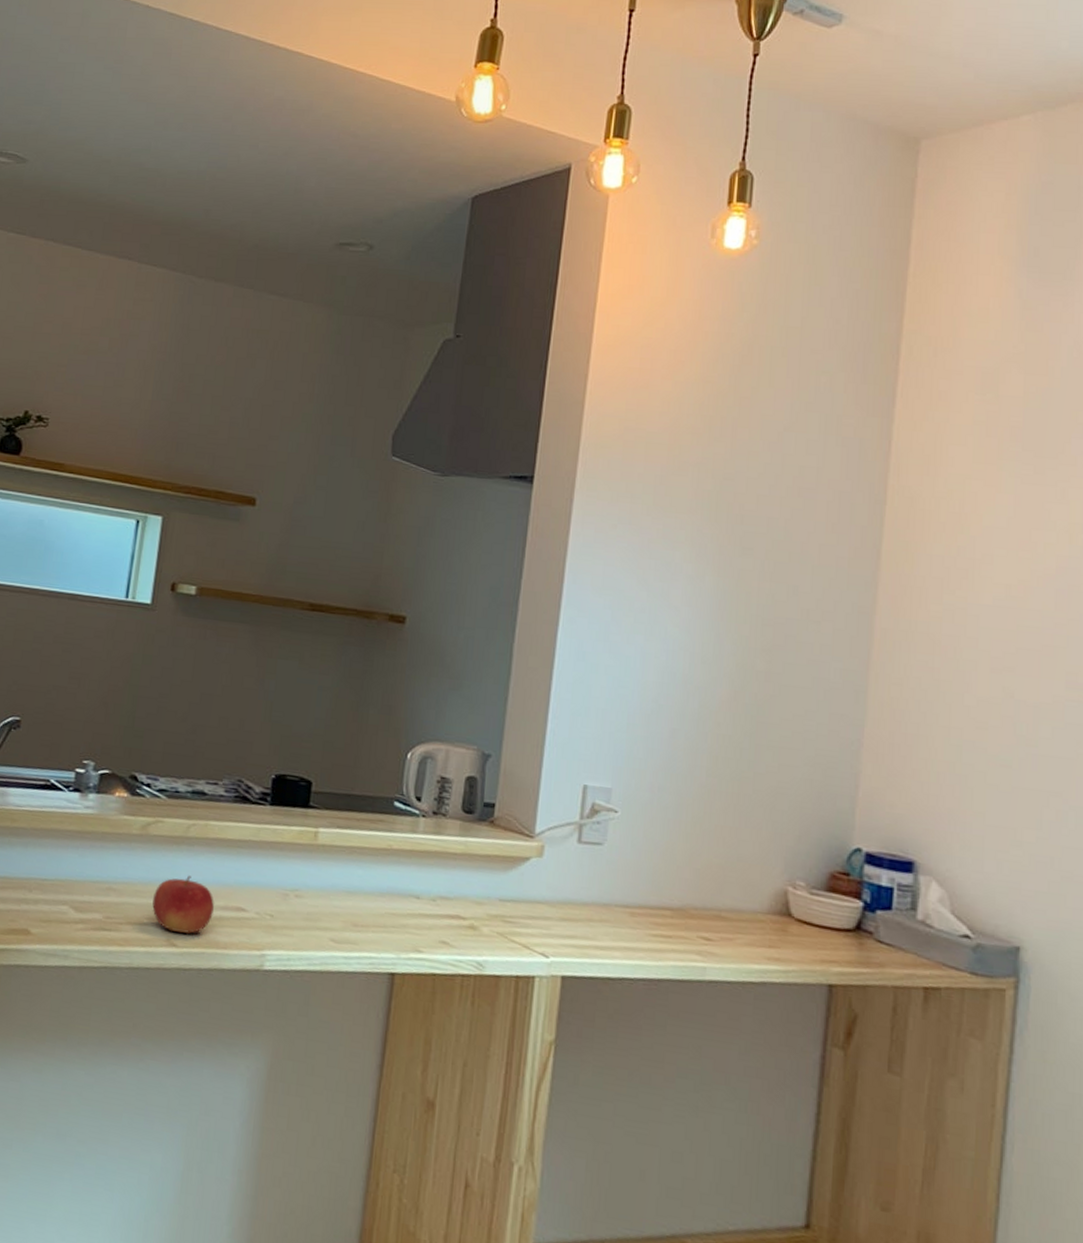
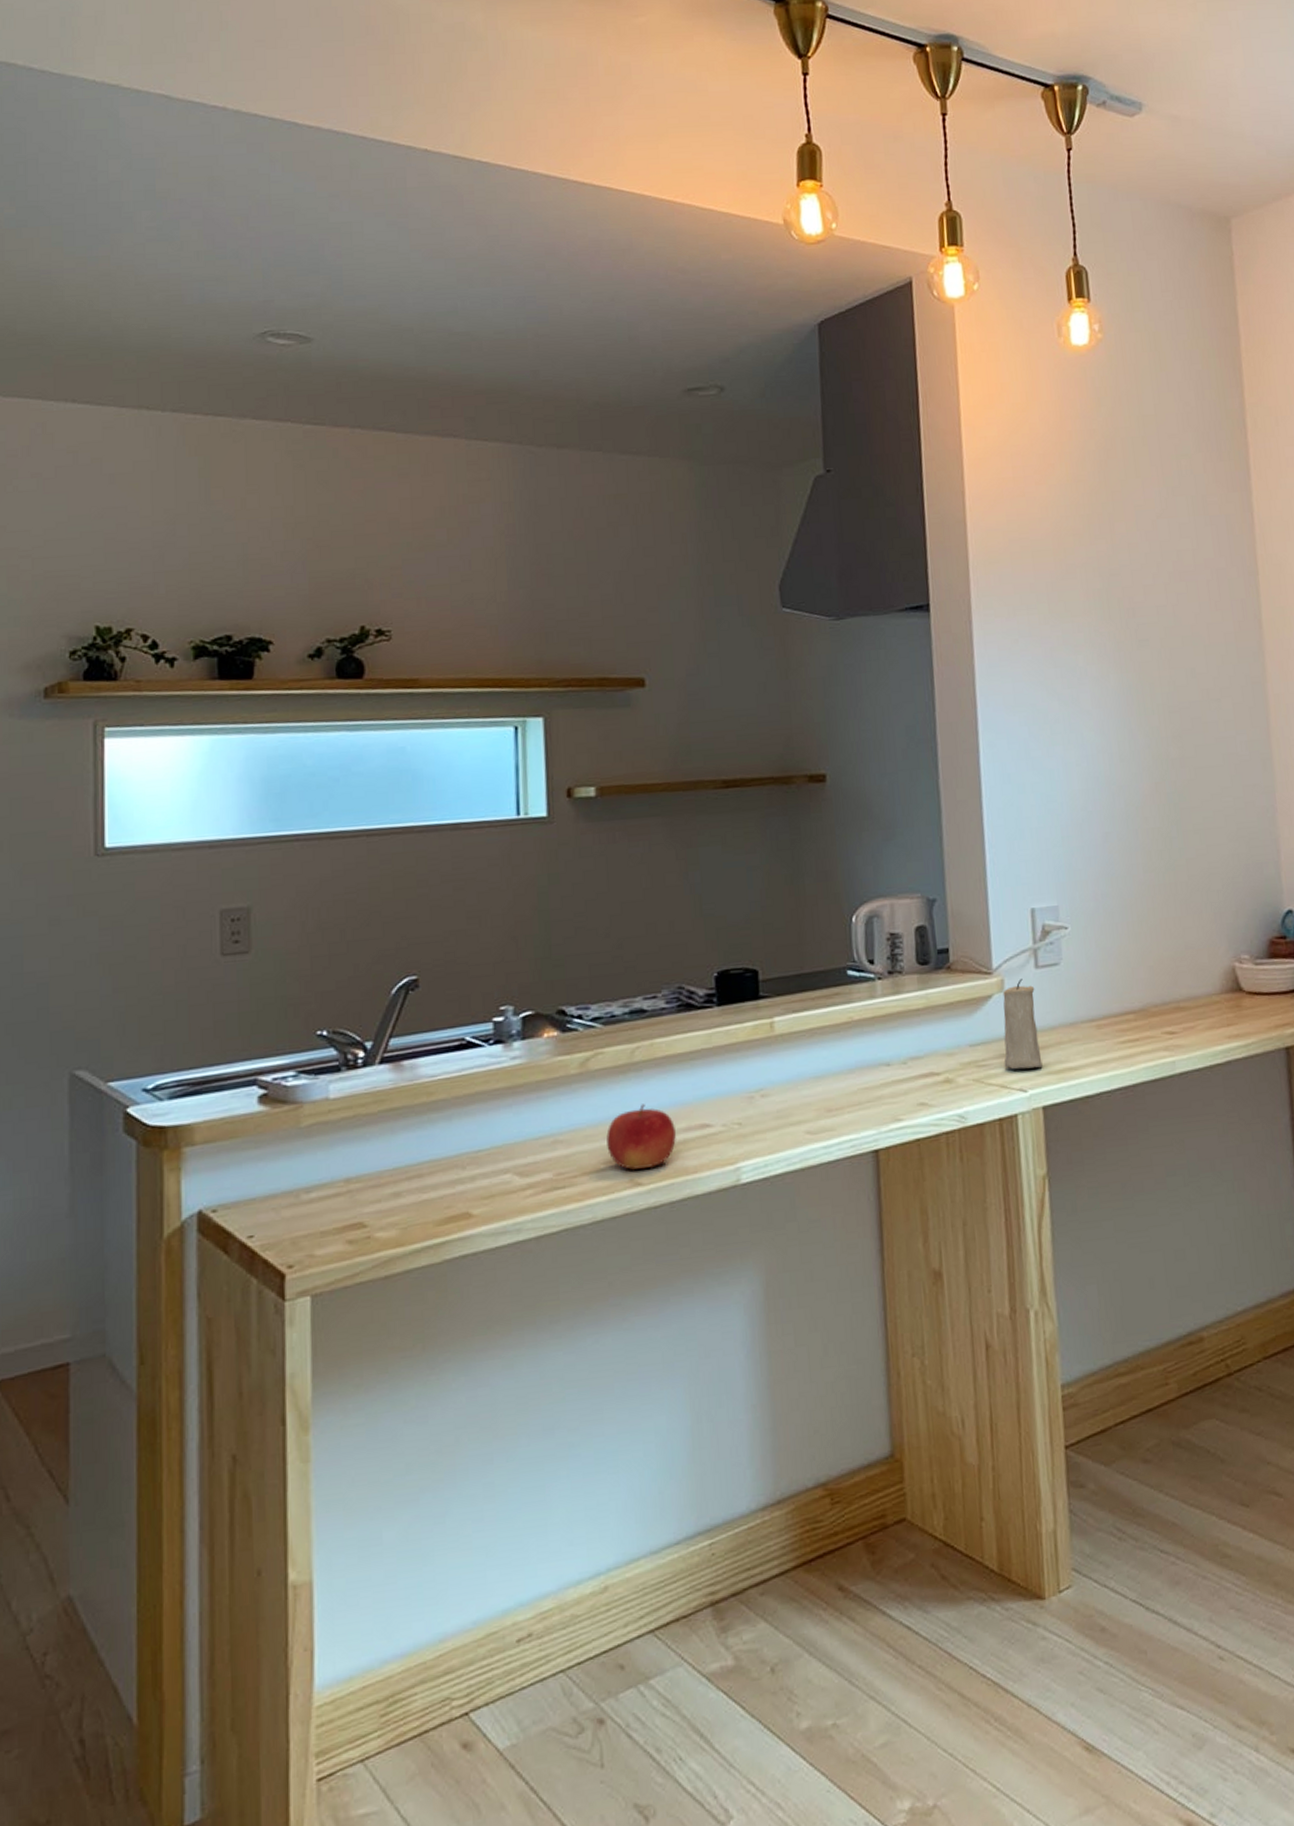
candle: none [530,849,574,939] -> present [1003,979,1043,1070]

